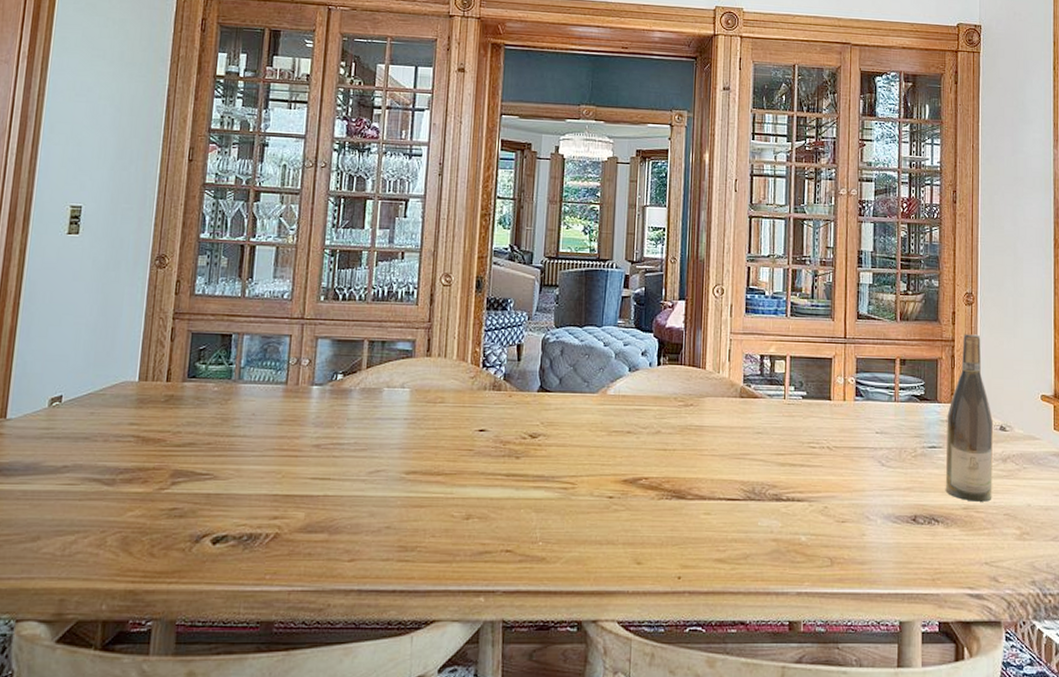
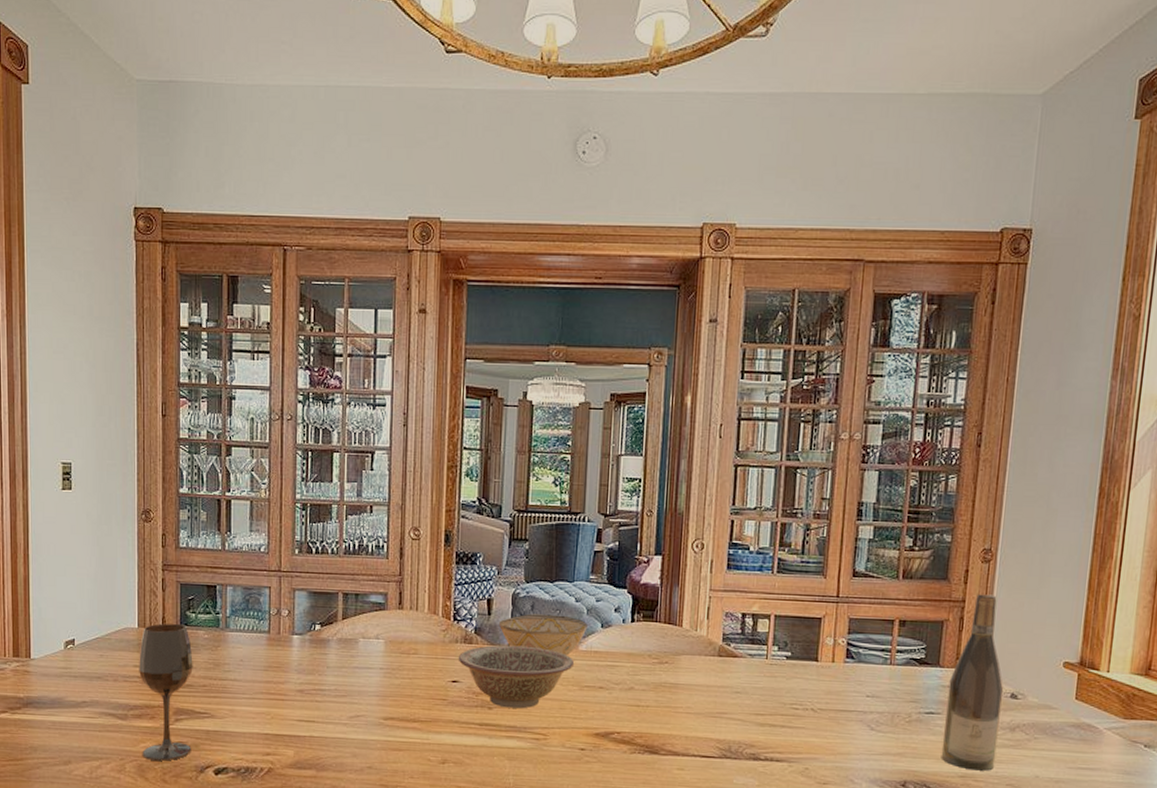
wine glass: none [128,376,199,531] -> present [139,623,193,761]
decorative bowl: none [486,391,603,457] -> present [458,645,575,709]
ceramic bowl: none [528,359,616,401] -> present [498,613,588,656]

